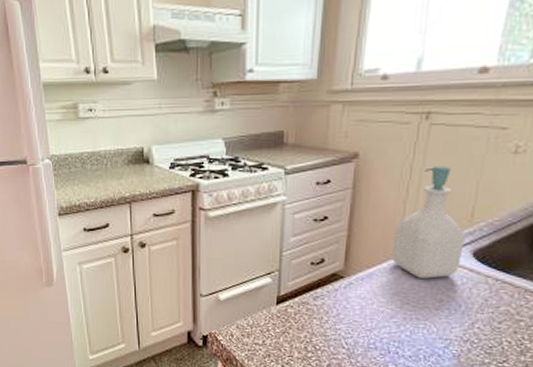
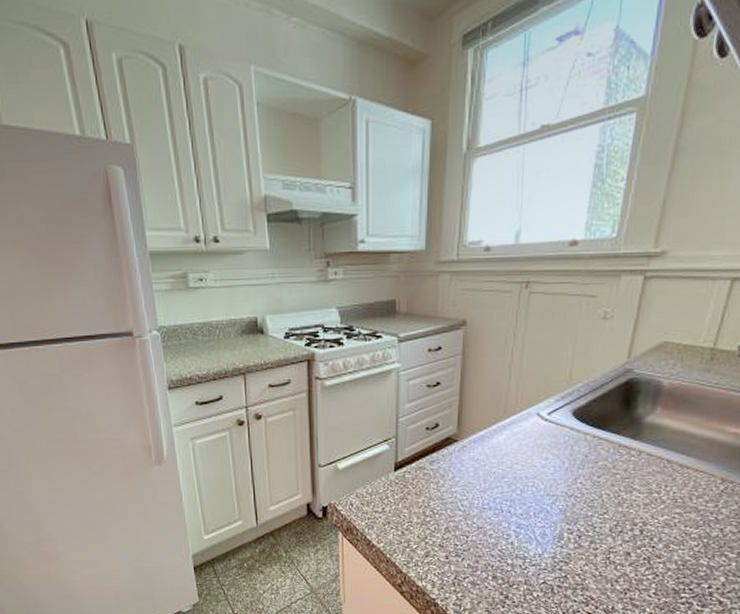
soap bottle: present [391,165,465,279] -> none [500,331,565,438]

